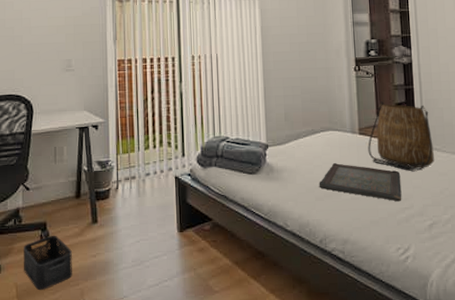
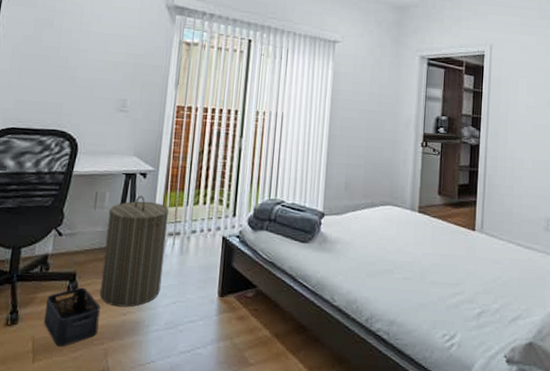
laundry hamper: none [68,145,124,250] -> present [99,195,169,307]
serving tray: present [319,163,402,202] -> none [371,240,455,286]
tote bag: present [368,102,434,171] -> none [425,181,491,256]

